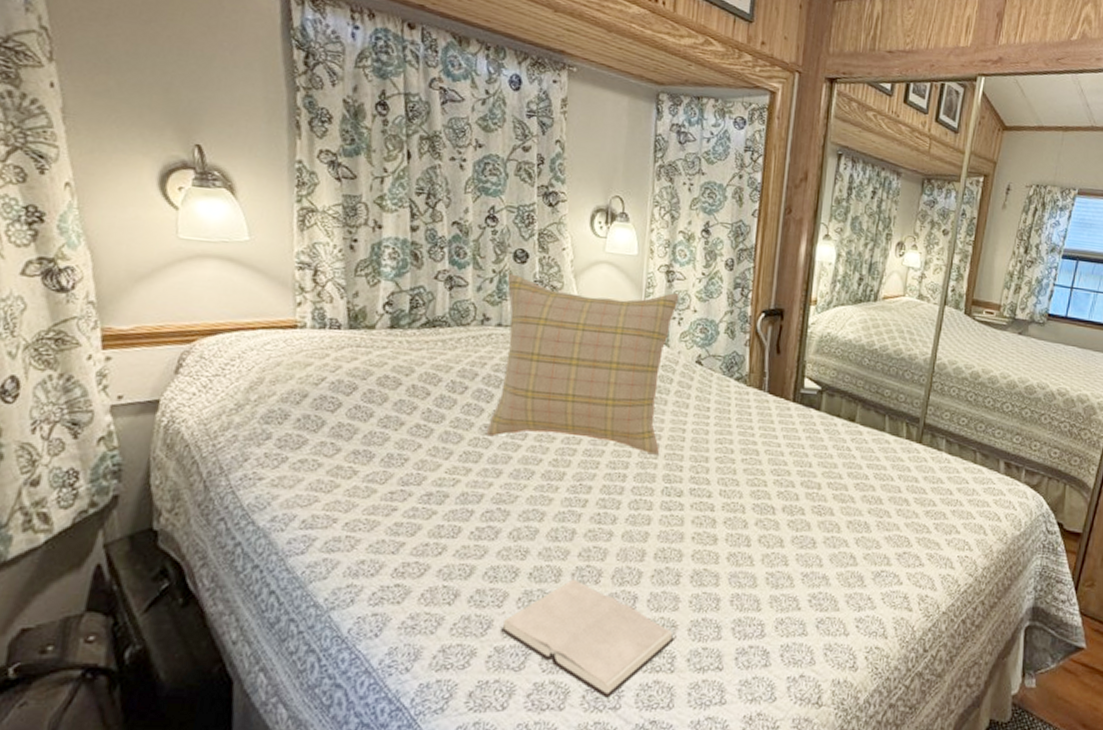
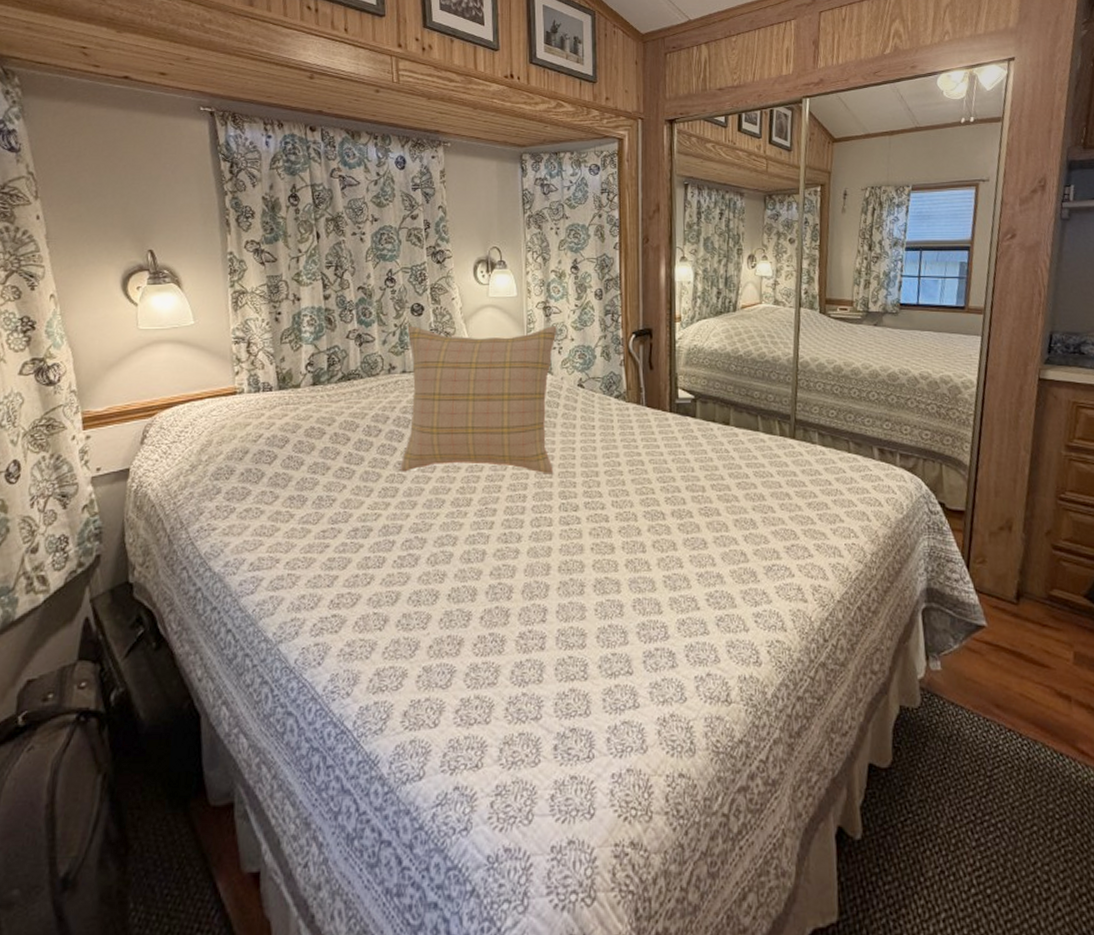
hardback book: present [501,579,674,698] -> none [427,597,585,709]

